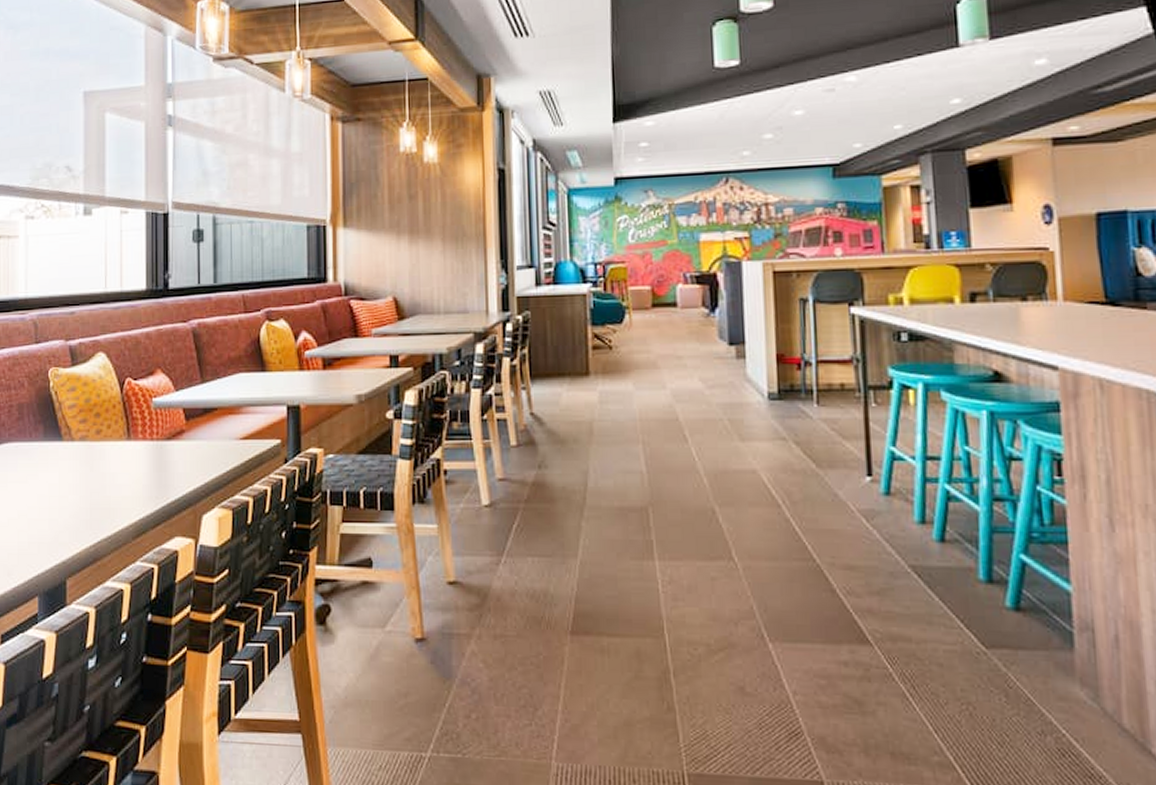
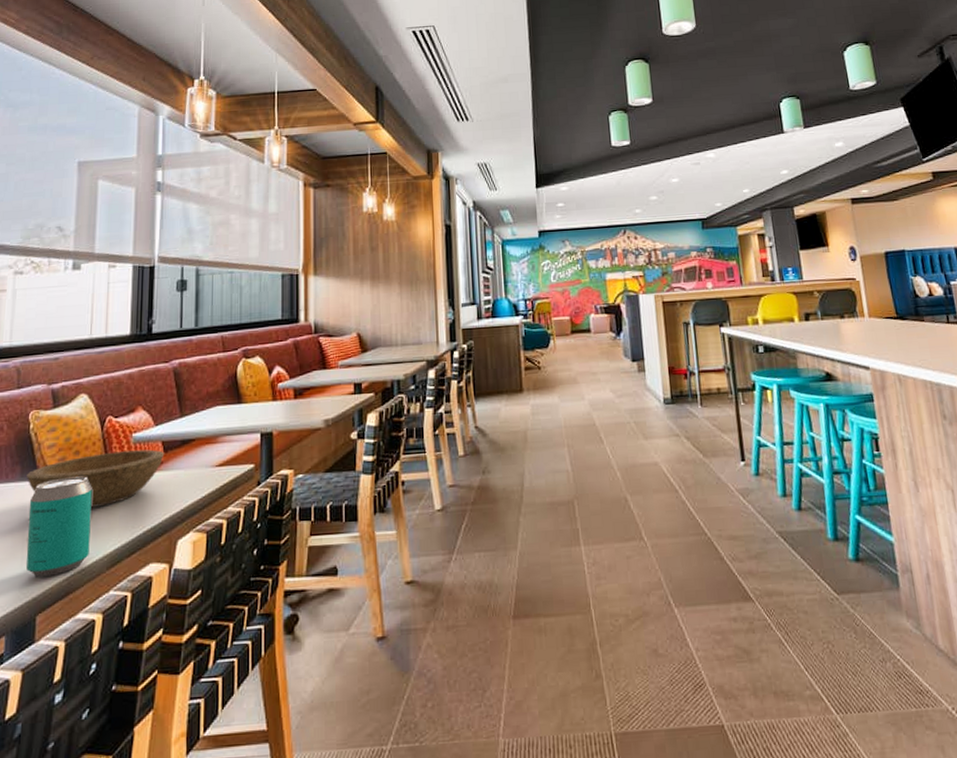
bowl: none [50,416,186,474] -> present [27,449,165,508]
beverage can: none [53,440,115,541] -> present [26,476,92,577]

